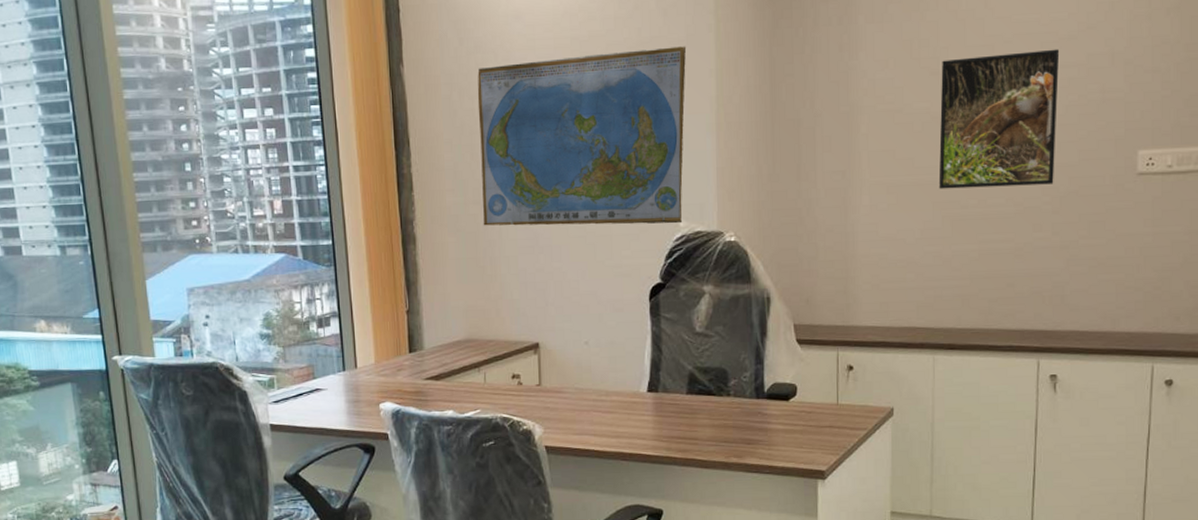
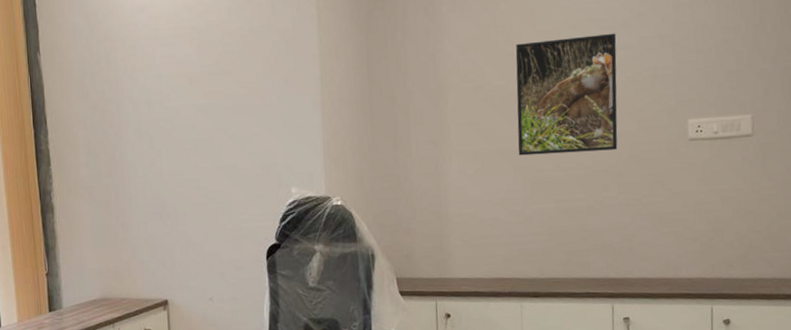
world map: present [477,46,687,226] -> none [107,34,294,195]

